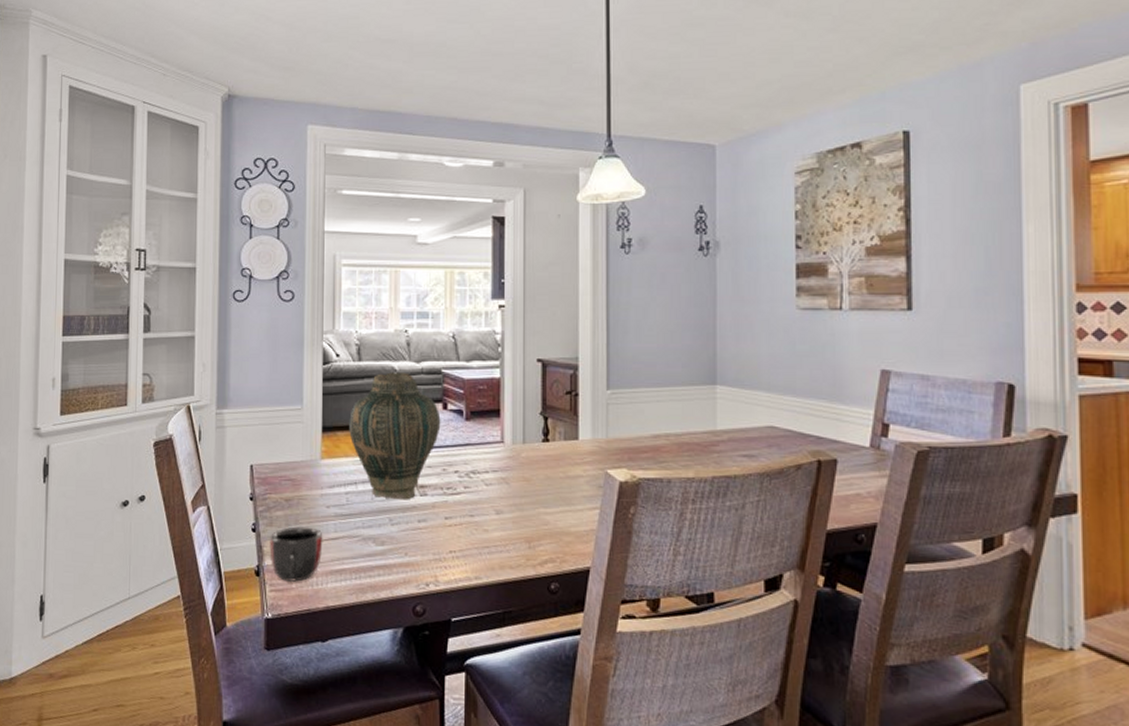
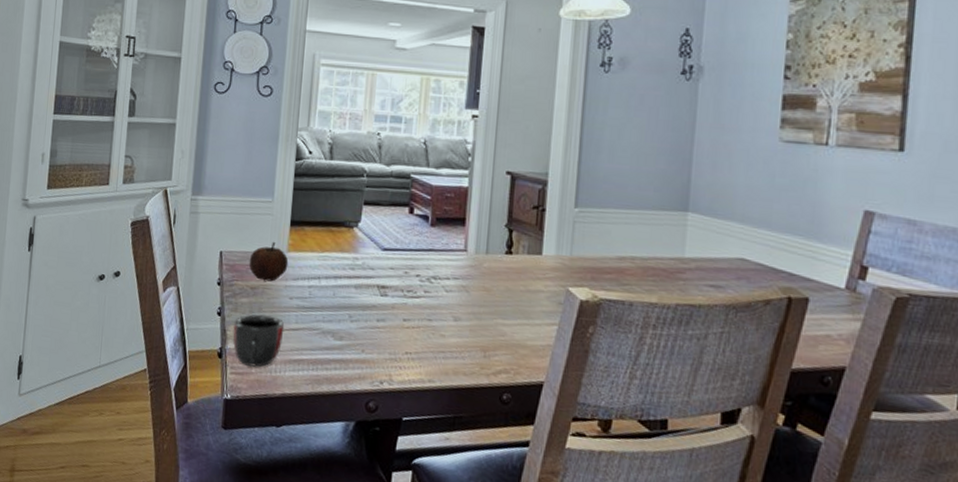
fruit: none [281,449,323,492] -> present [249,241,289,282]
vase: present [349,372,441,500] -> none [316,173,407,299]

